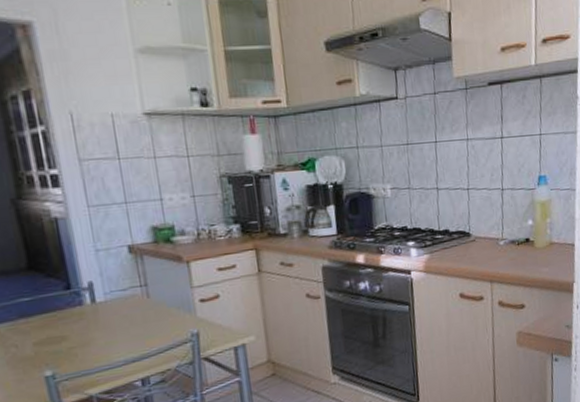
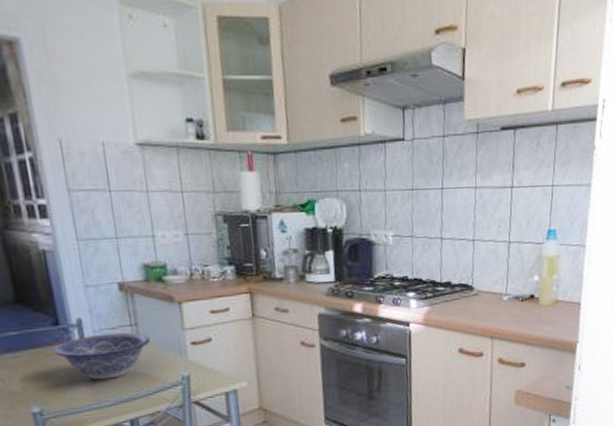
decorative bowl: none [66,293,160,342] -> present [54,332,150,380]

